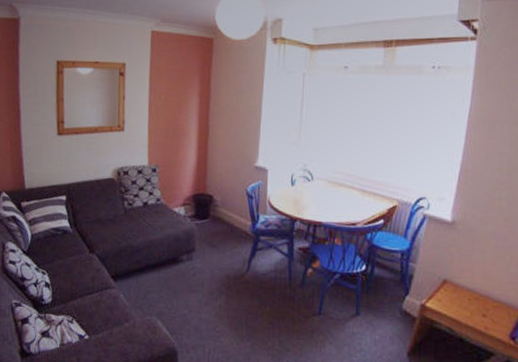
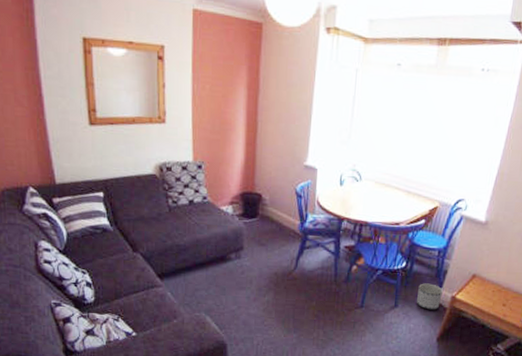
planter: none [380,289,410,320] -> present [416,283,443,310]

